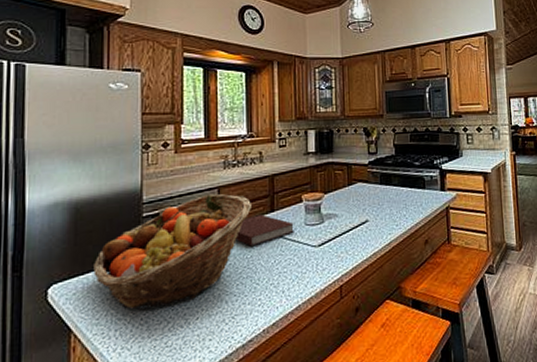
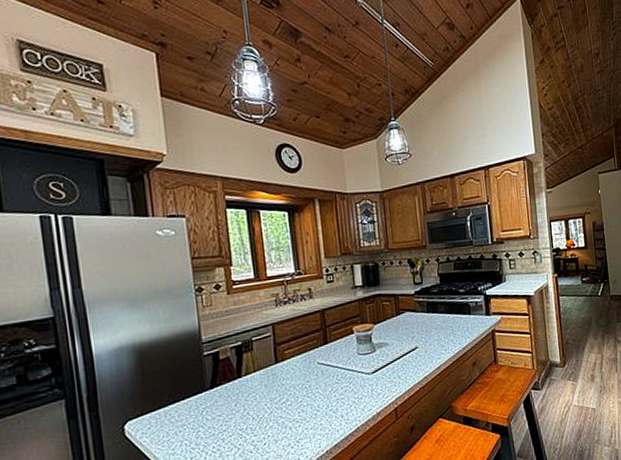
fruit basket: present [93,193,251,310] -> none [163,330,306,440]
notebook: present [235,215,294,247] -> none [293,347,348,377]

